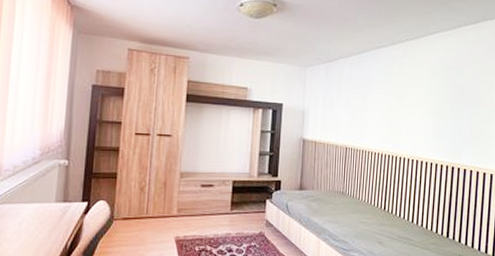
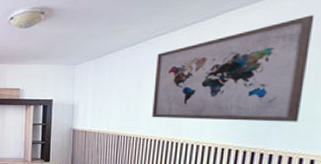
wall art: none [376,47,487,140] -> present [152,15,315,122]

